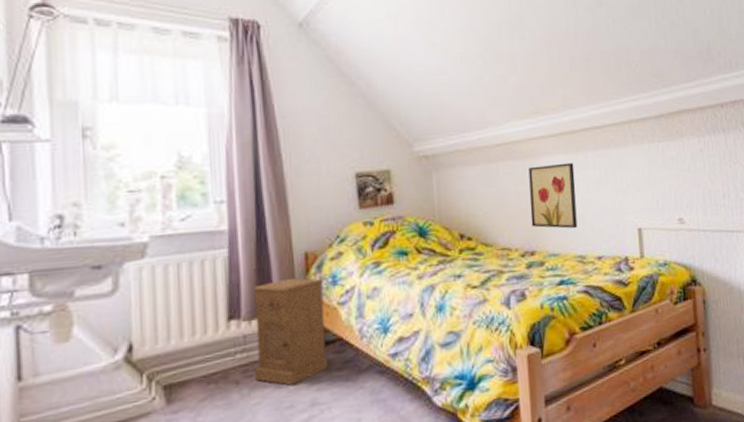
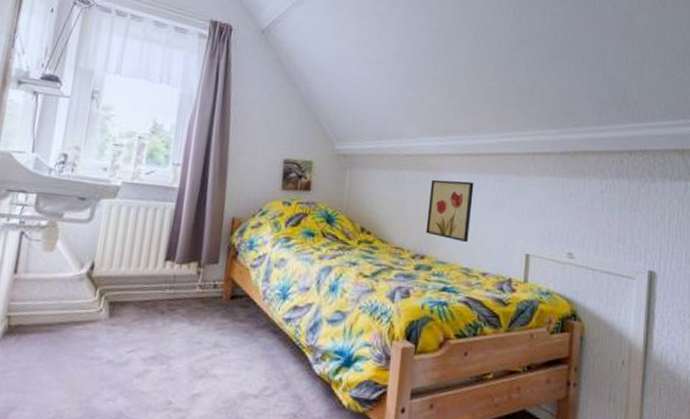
nightstand: present [252,277,329,386] -> none [175,236,243,325]

